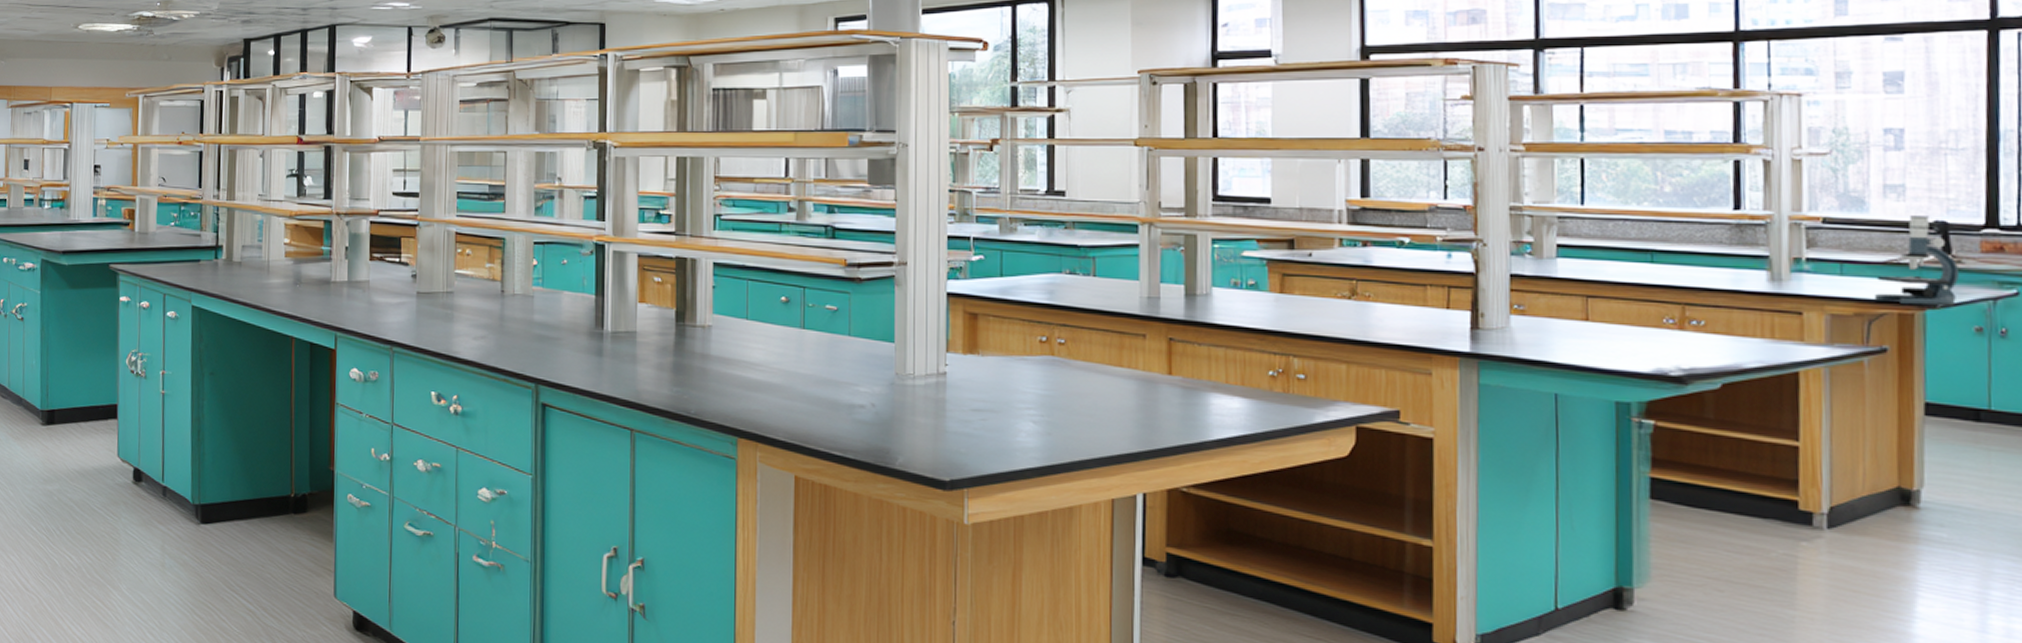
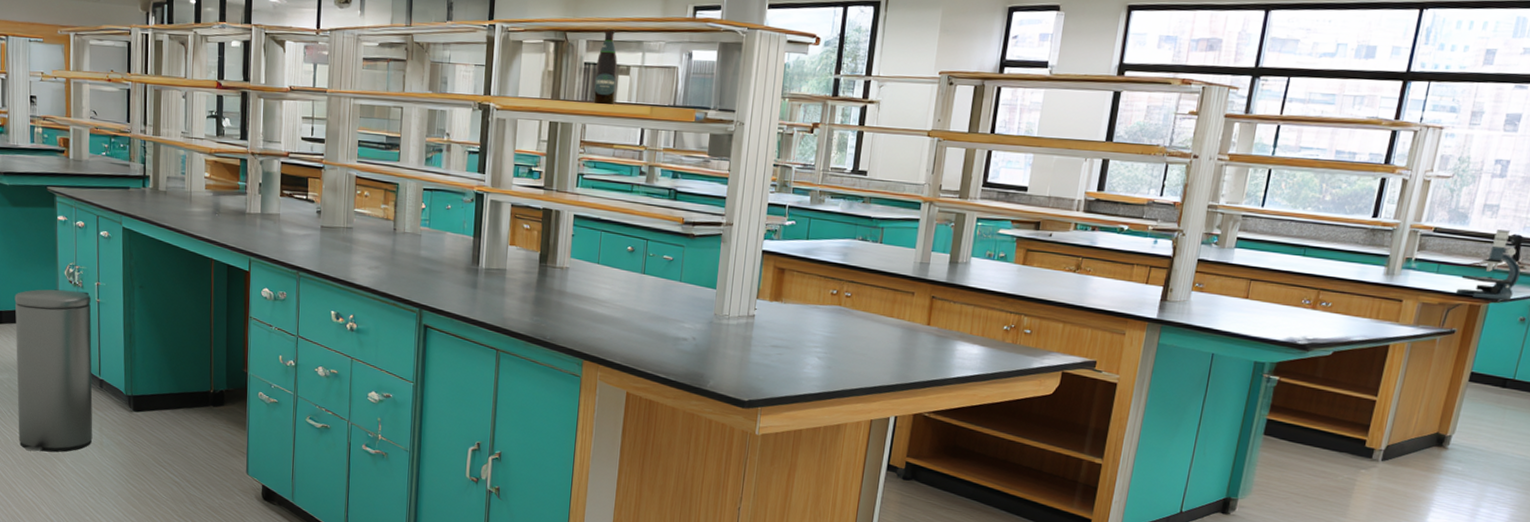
pedal bin: none [67,381,155,578] -> present [14,289,93,452]
bottle: none [727,49,752,136] -> present [593,28,618,107]

